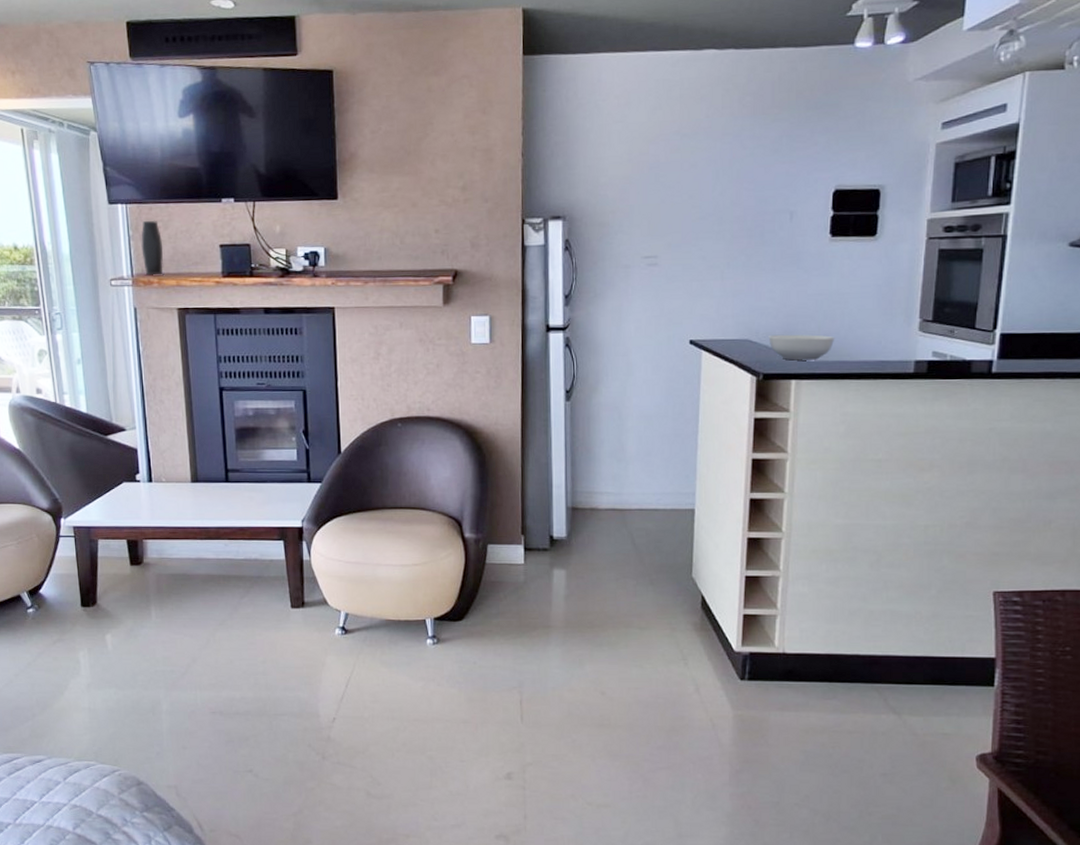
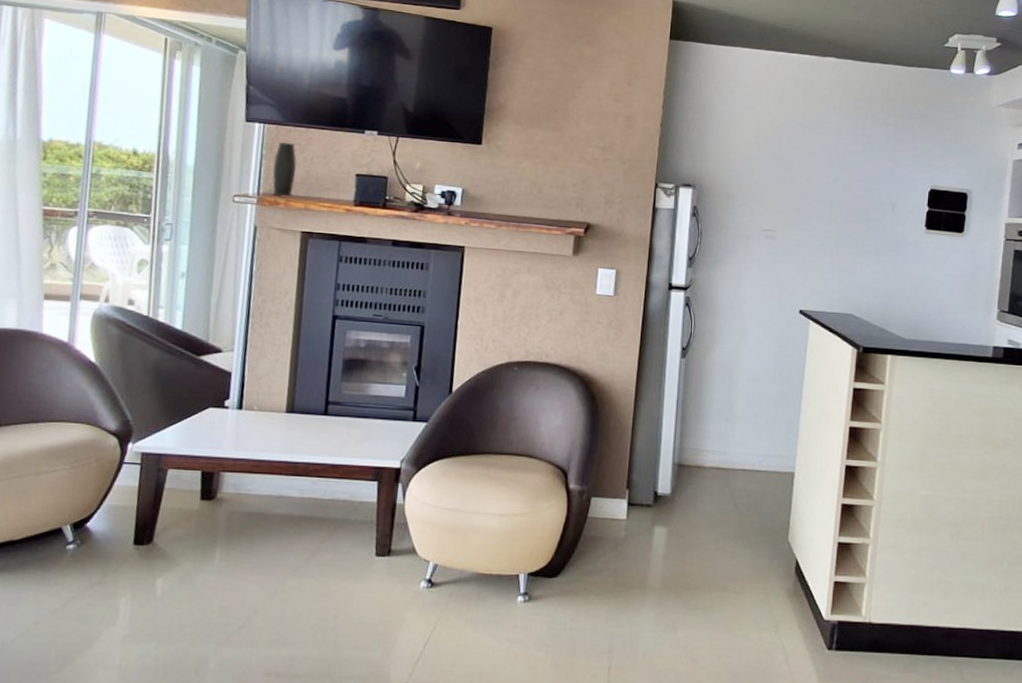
bowl: present [768,334,835,361] -> none [869,311,927,338]

